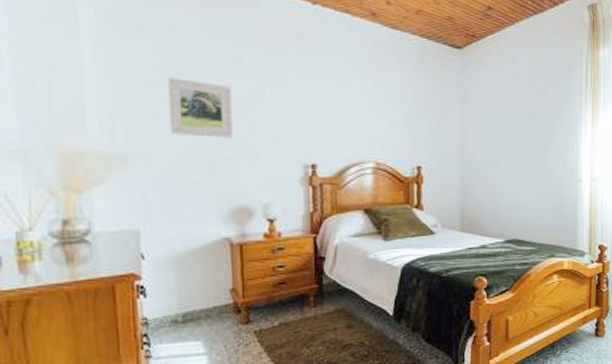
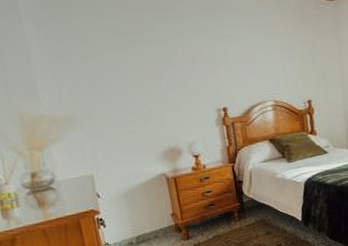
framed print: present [167,78,233,138] -> none [98,49,157,96]

